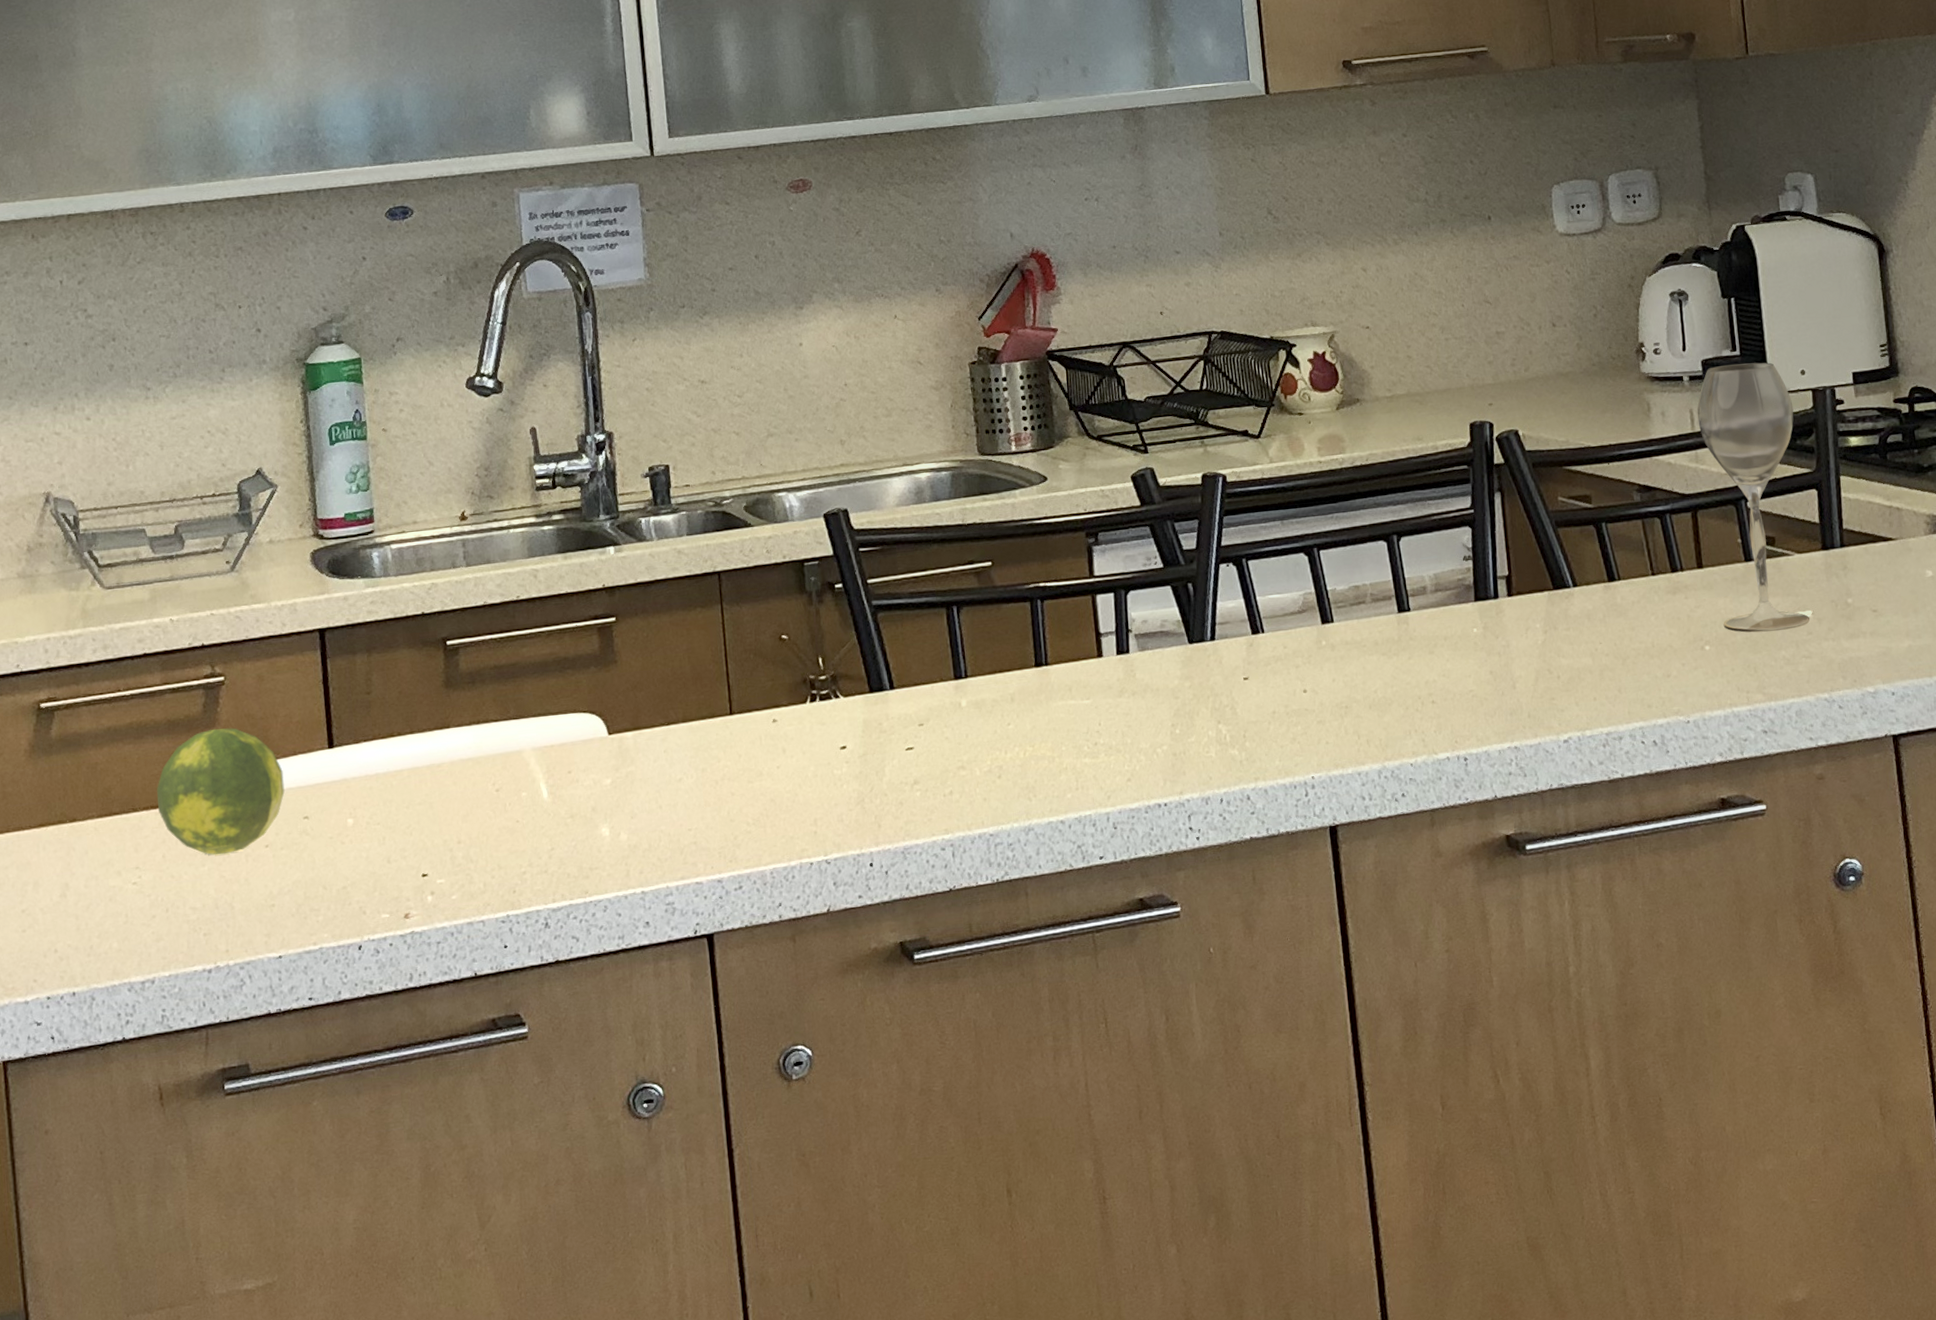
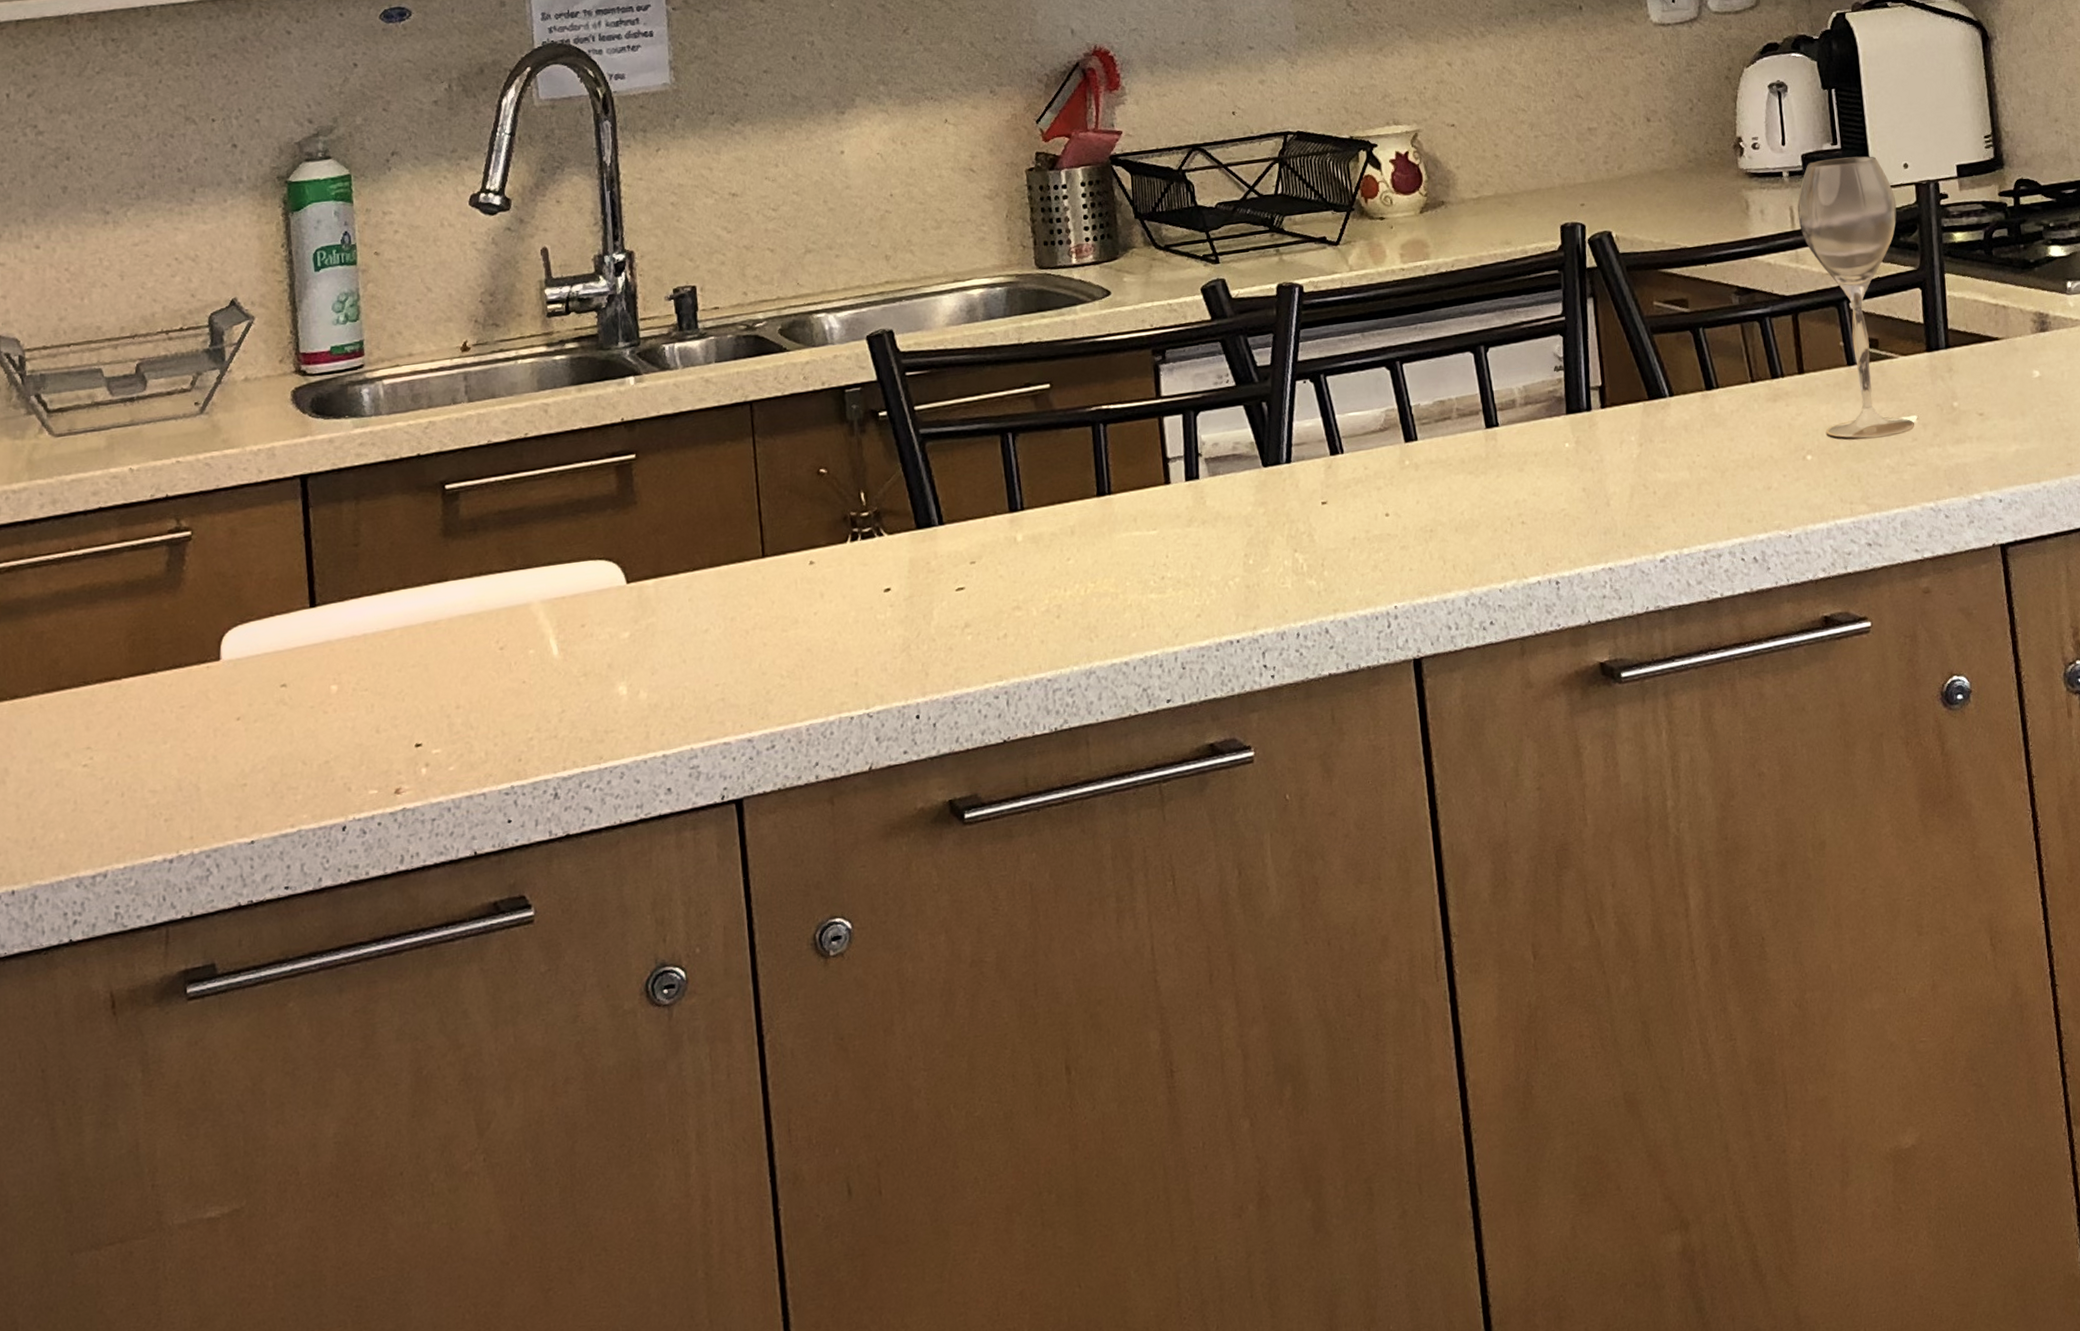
fruit: present [157,728,285,855] -> none [112,588,259,731]

